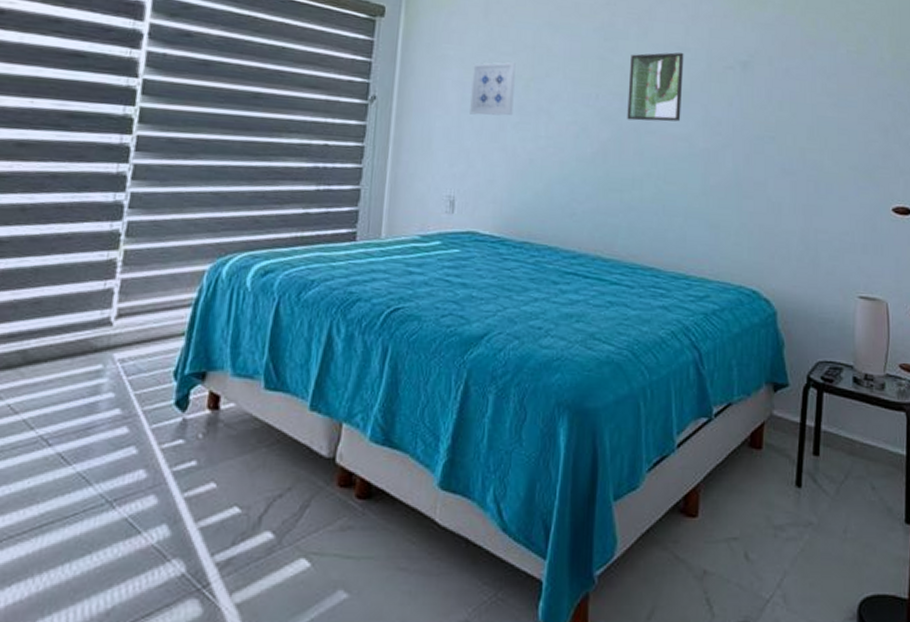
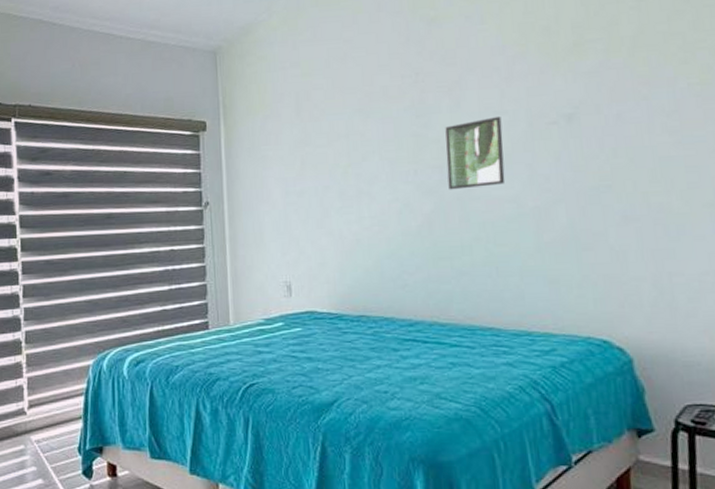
wall art: present [470,61,516,116] -> none [292,152,335,206]

